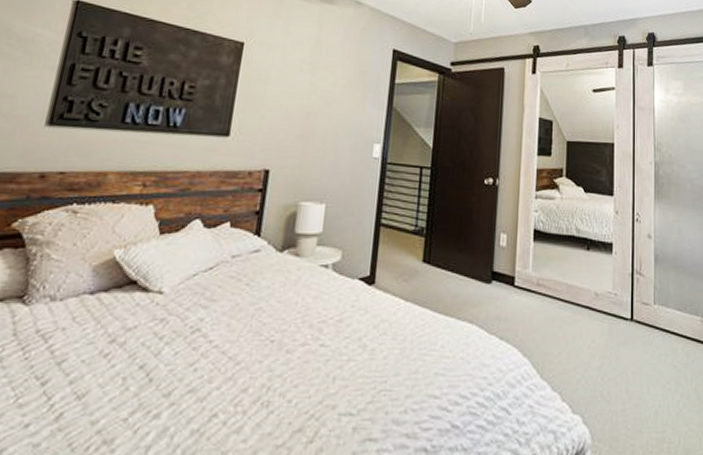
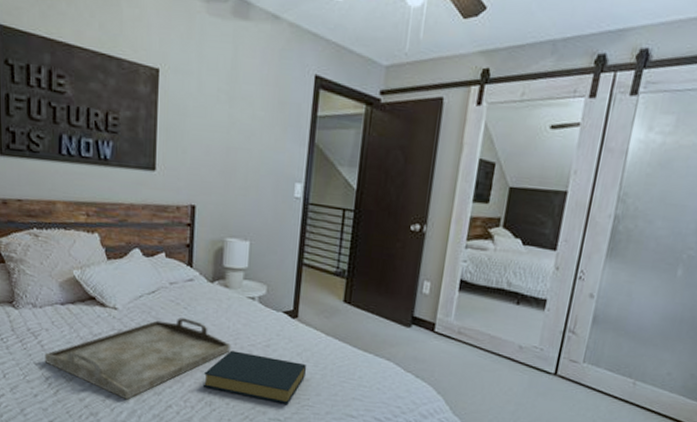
serving tray: none [51,296,298,414] -> present [44,317,231,400]
hardback book: none [259,331,383,392] -> present [202,350,306,404]

